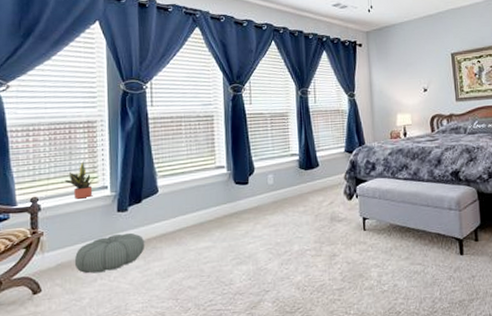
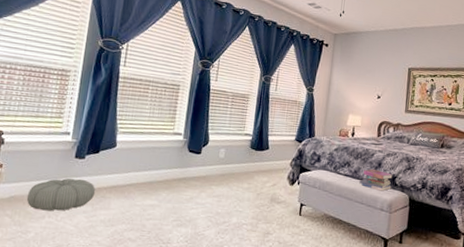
potted plant: present [64,161,96,199] -> none [31,105,61,140]
books: none [421,167,456,190] -> present [359,169,393,191]

